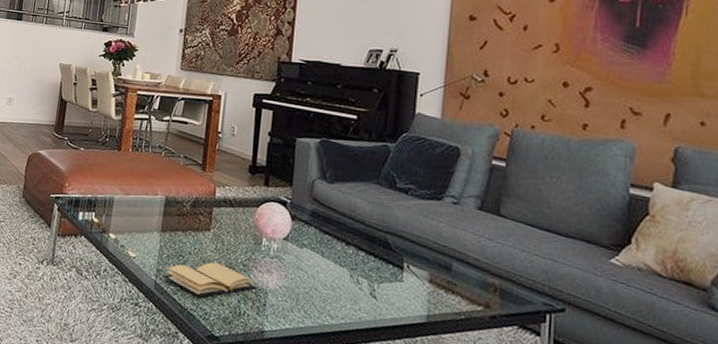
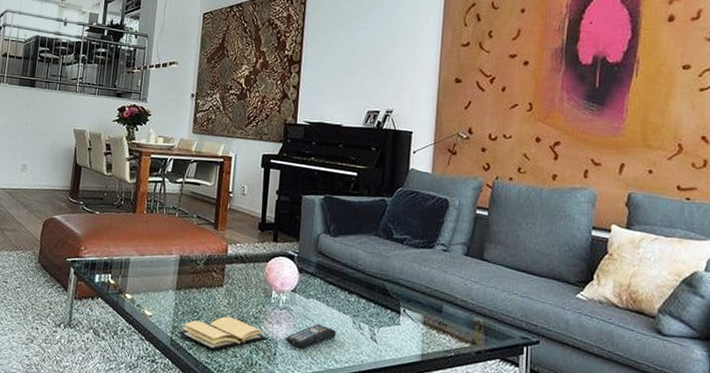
remote control: none [275,276,332,300] -> present [284,324,337,348]

